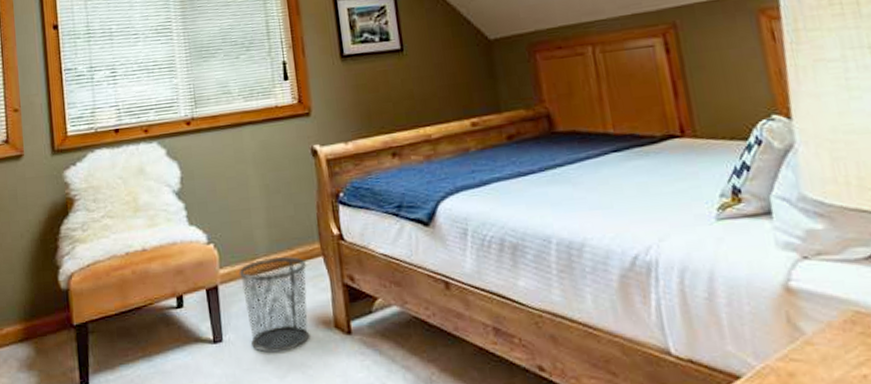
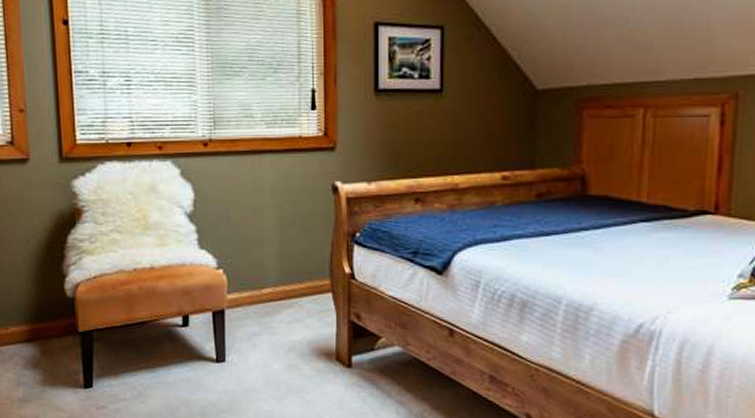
waste bin: present [239,256,310,353] -> none [246,288,314,377]

